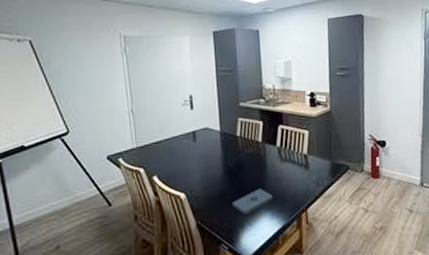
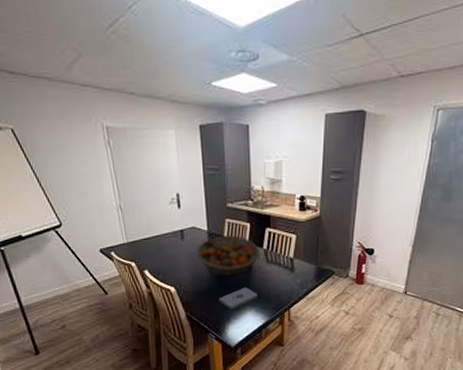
fruit basket: none [209,133,274,179] -> present [197,234,260,277]

